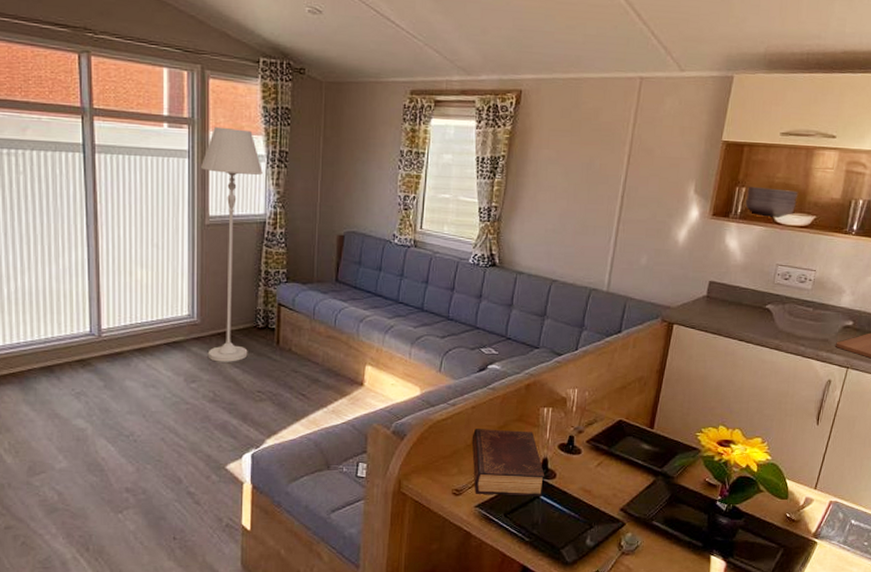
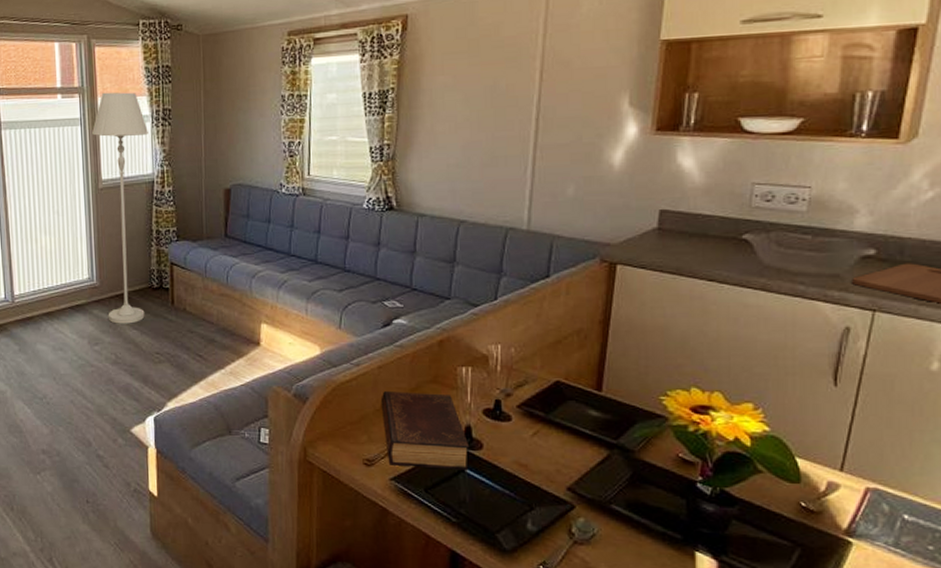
bowl: present [745,186,799,218] -> none [700,89,775,126]

